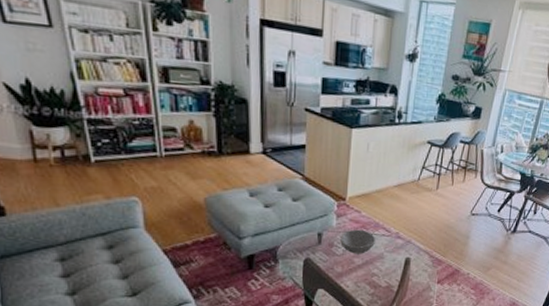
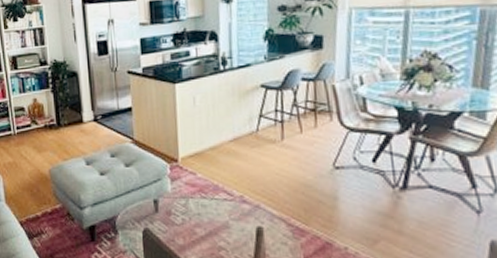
bowl: present [340,229,376,254] -> none [177,194,218,223]

